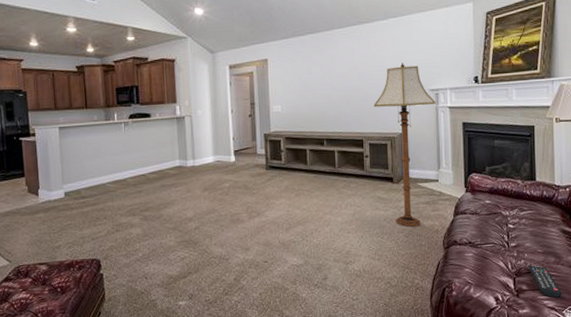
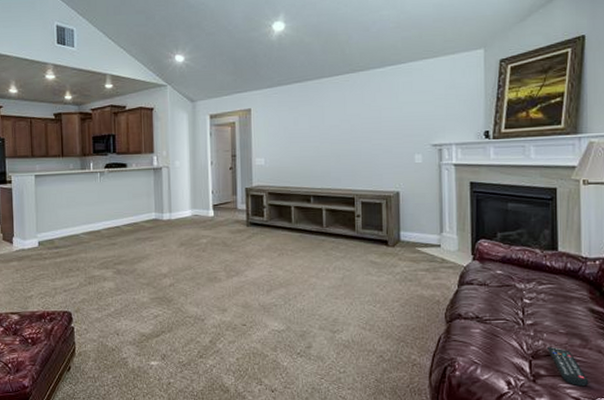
floor lamp: present [373,63,436,227] -> none [367,115,439,295]

